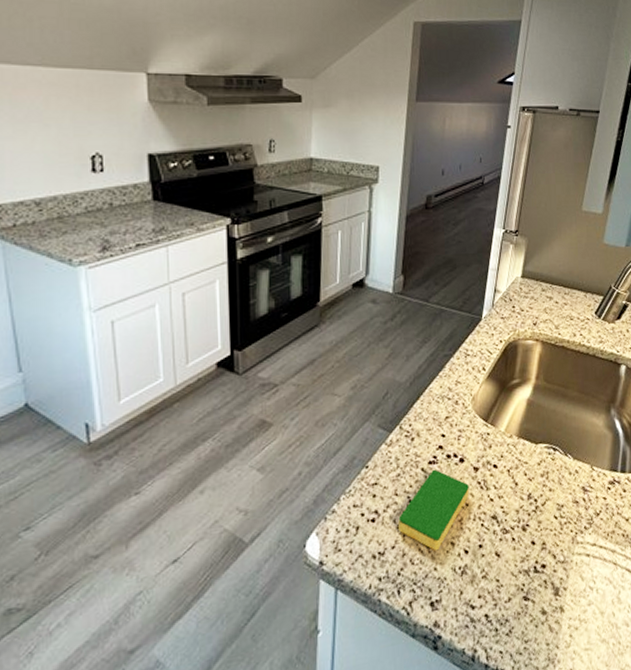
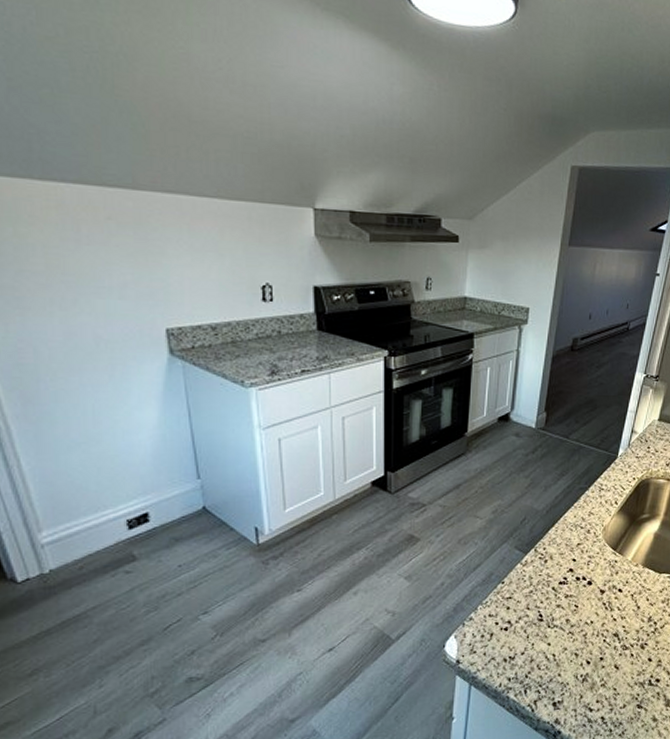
dish sponge: present [397,469,469,551] -> none [527,589,595,660]

